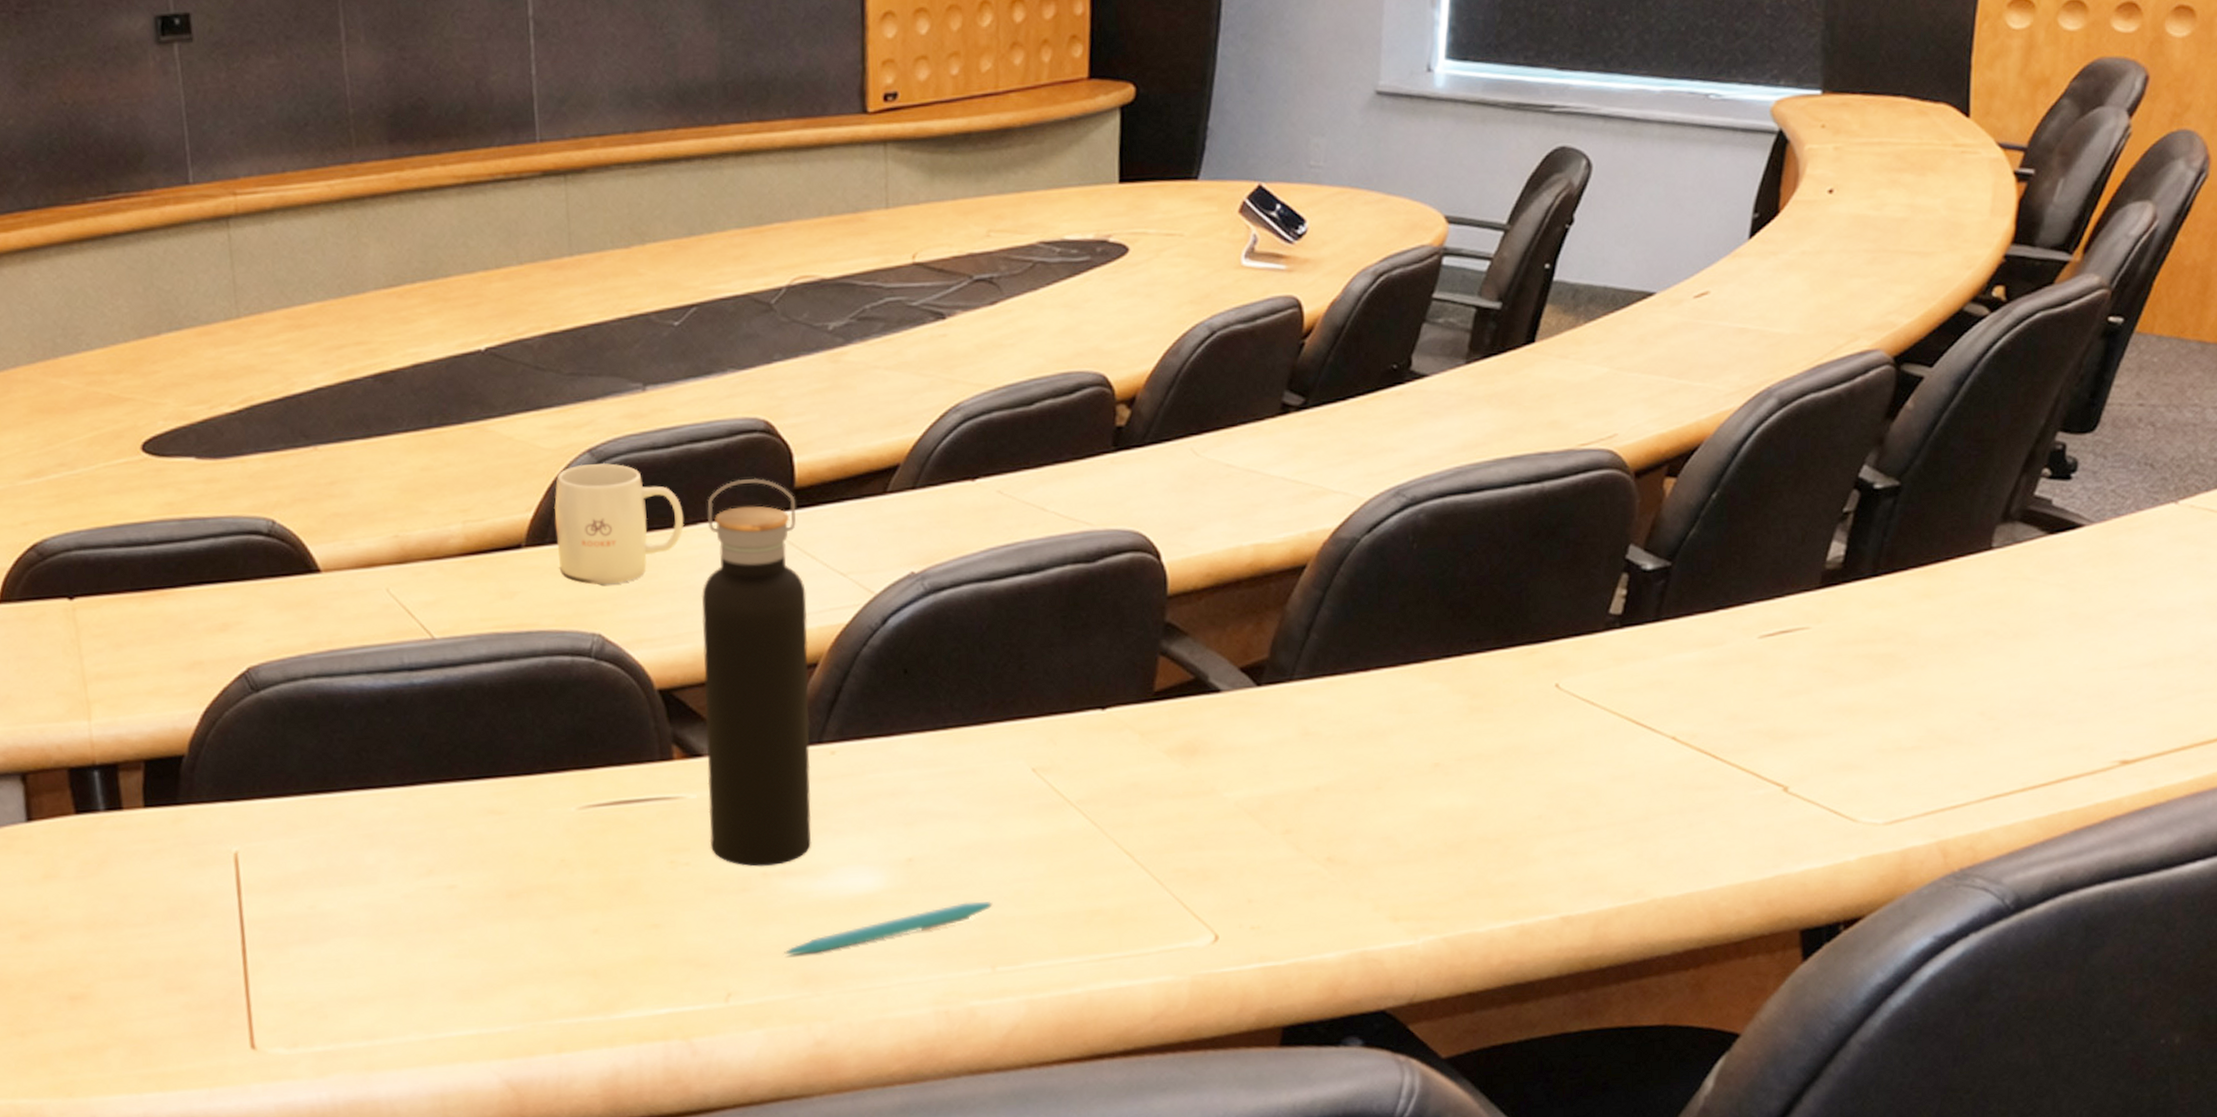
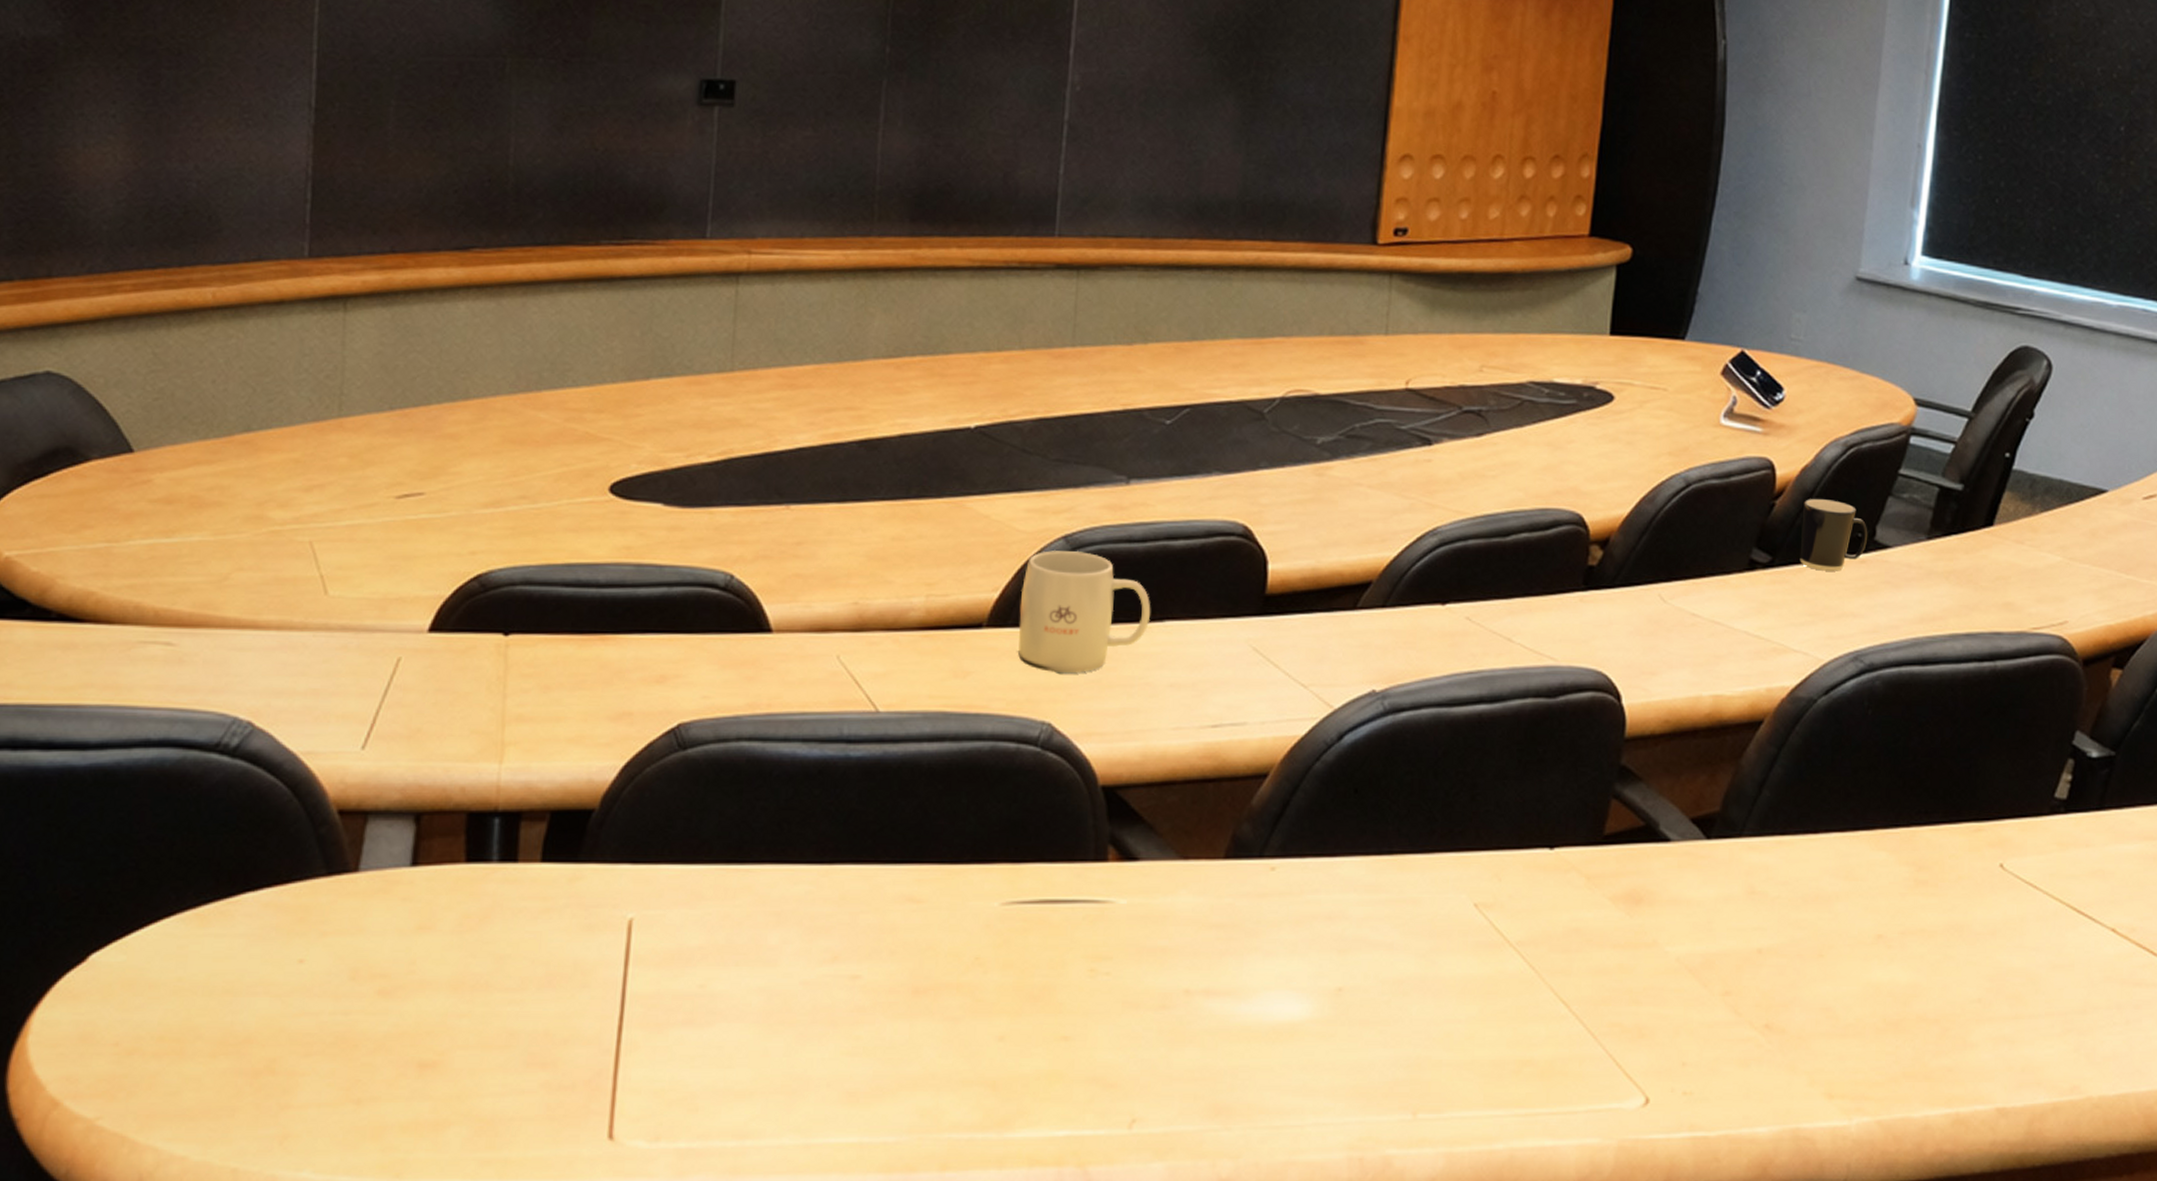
water bottle: present [701,478,812,866] -> none [1134,580,1265,983]
pen: present [784,900,993,955] -> none [1197,1040,1421,1082]
mug: none [1333,332,1404,408] -> present [1800,498,1868,571]

